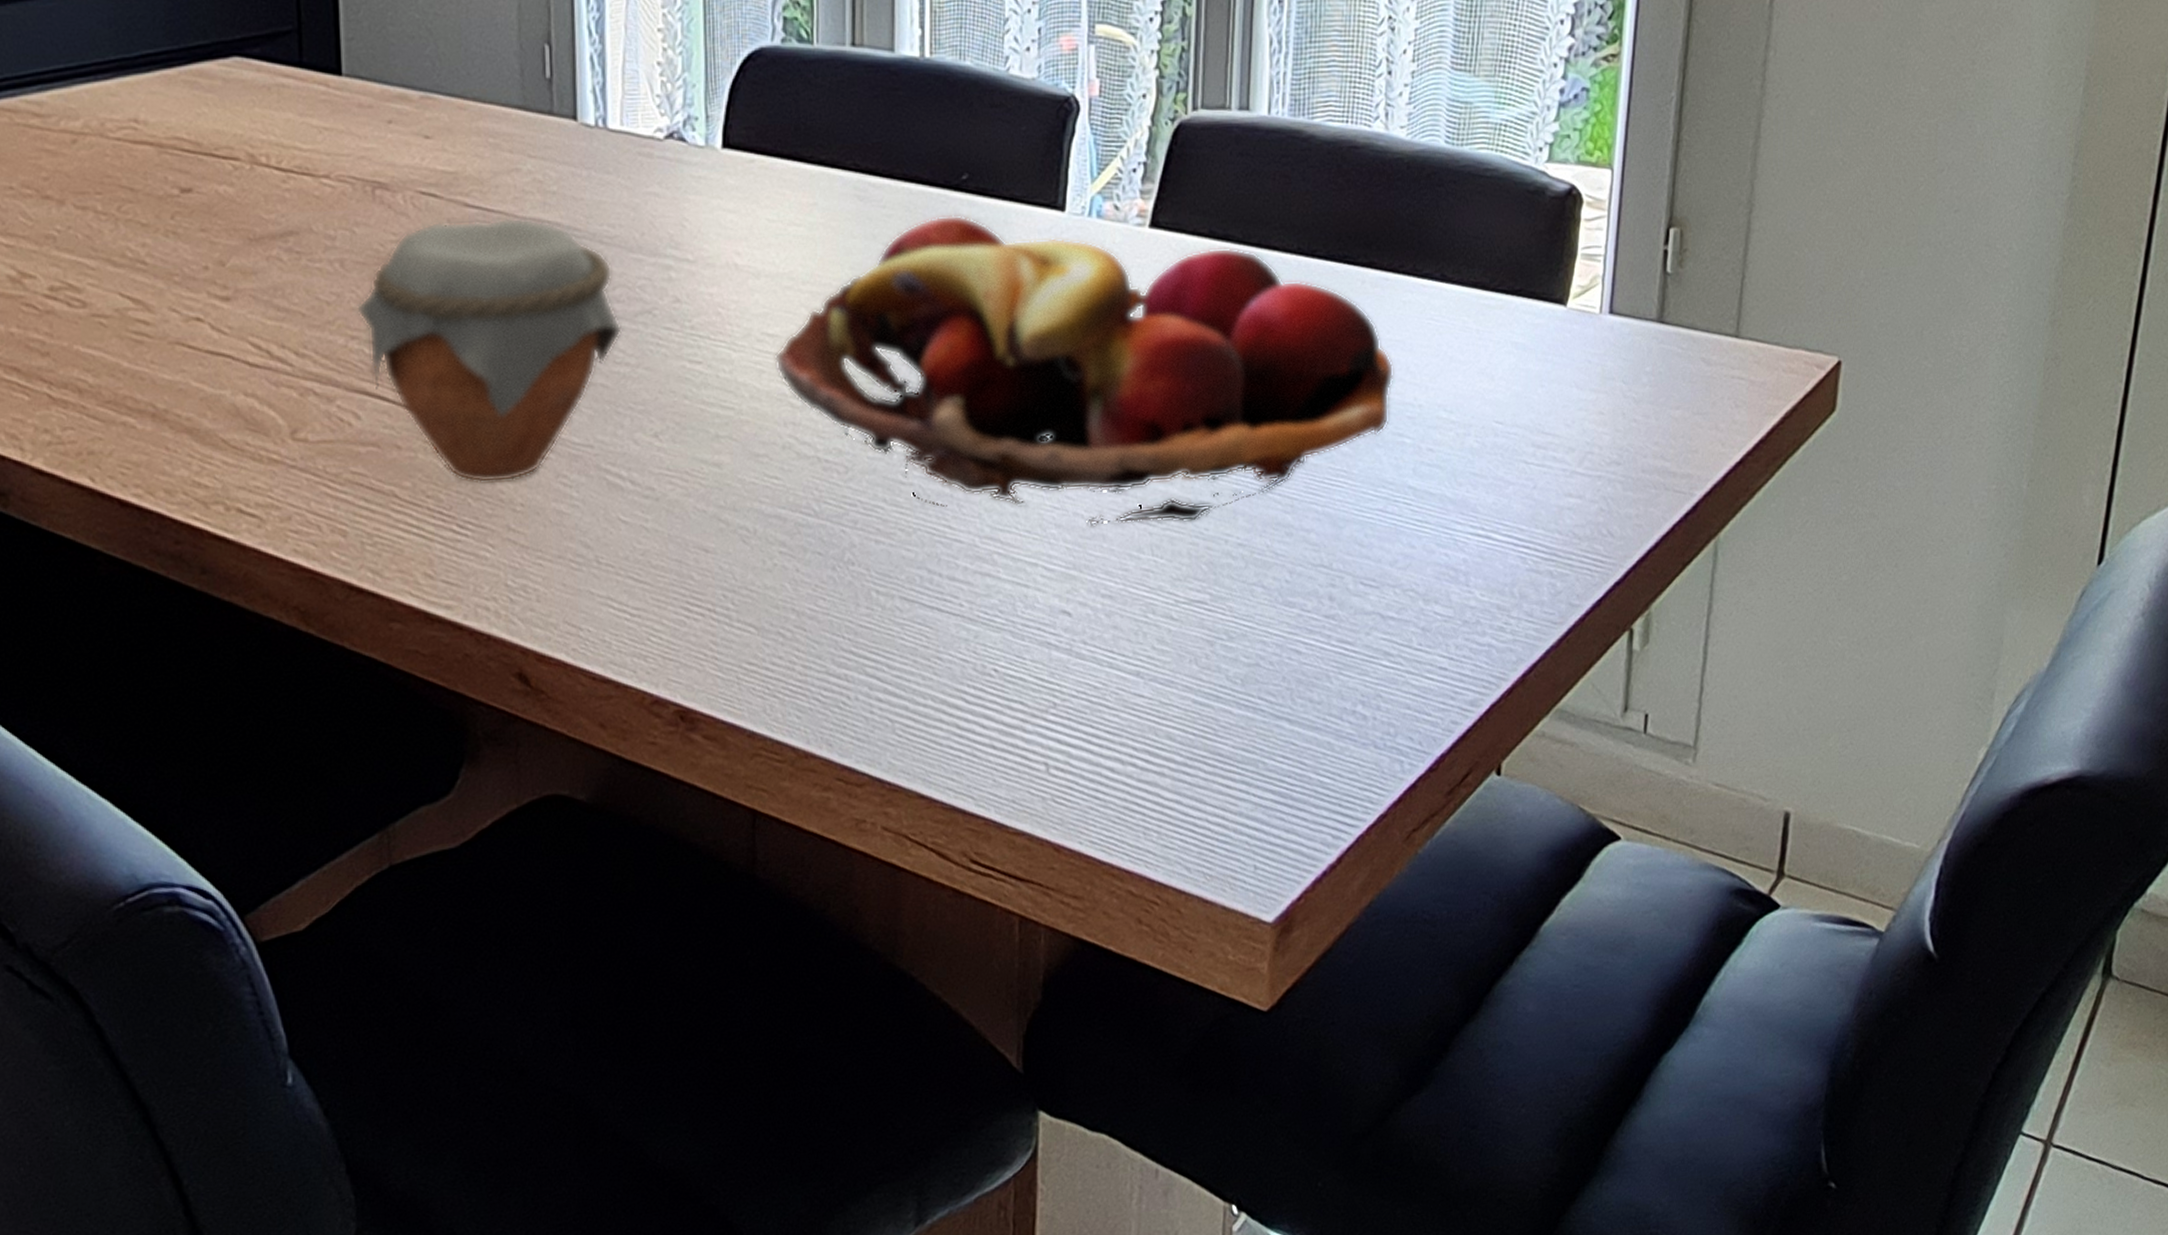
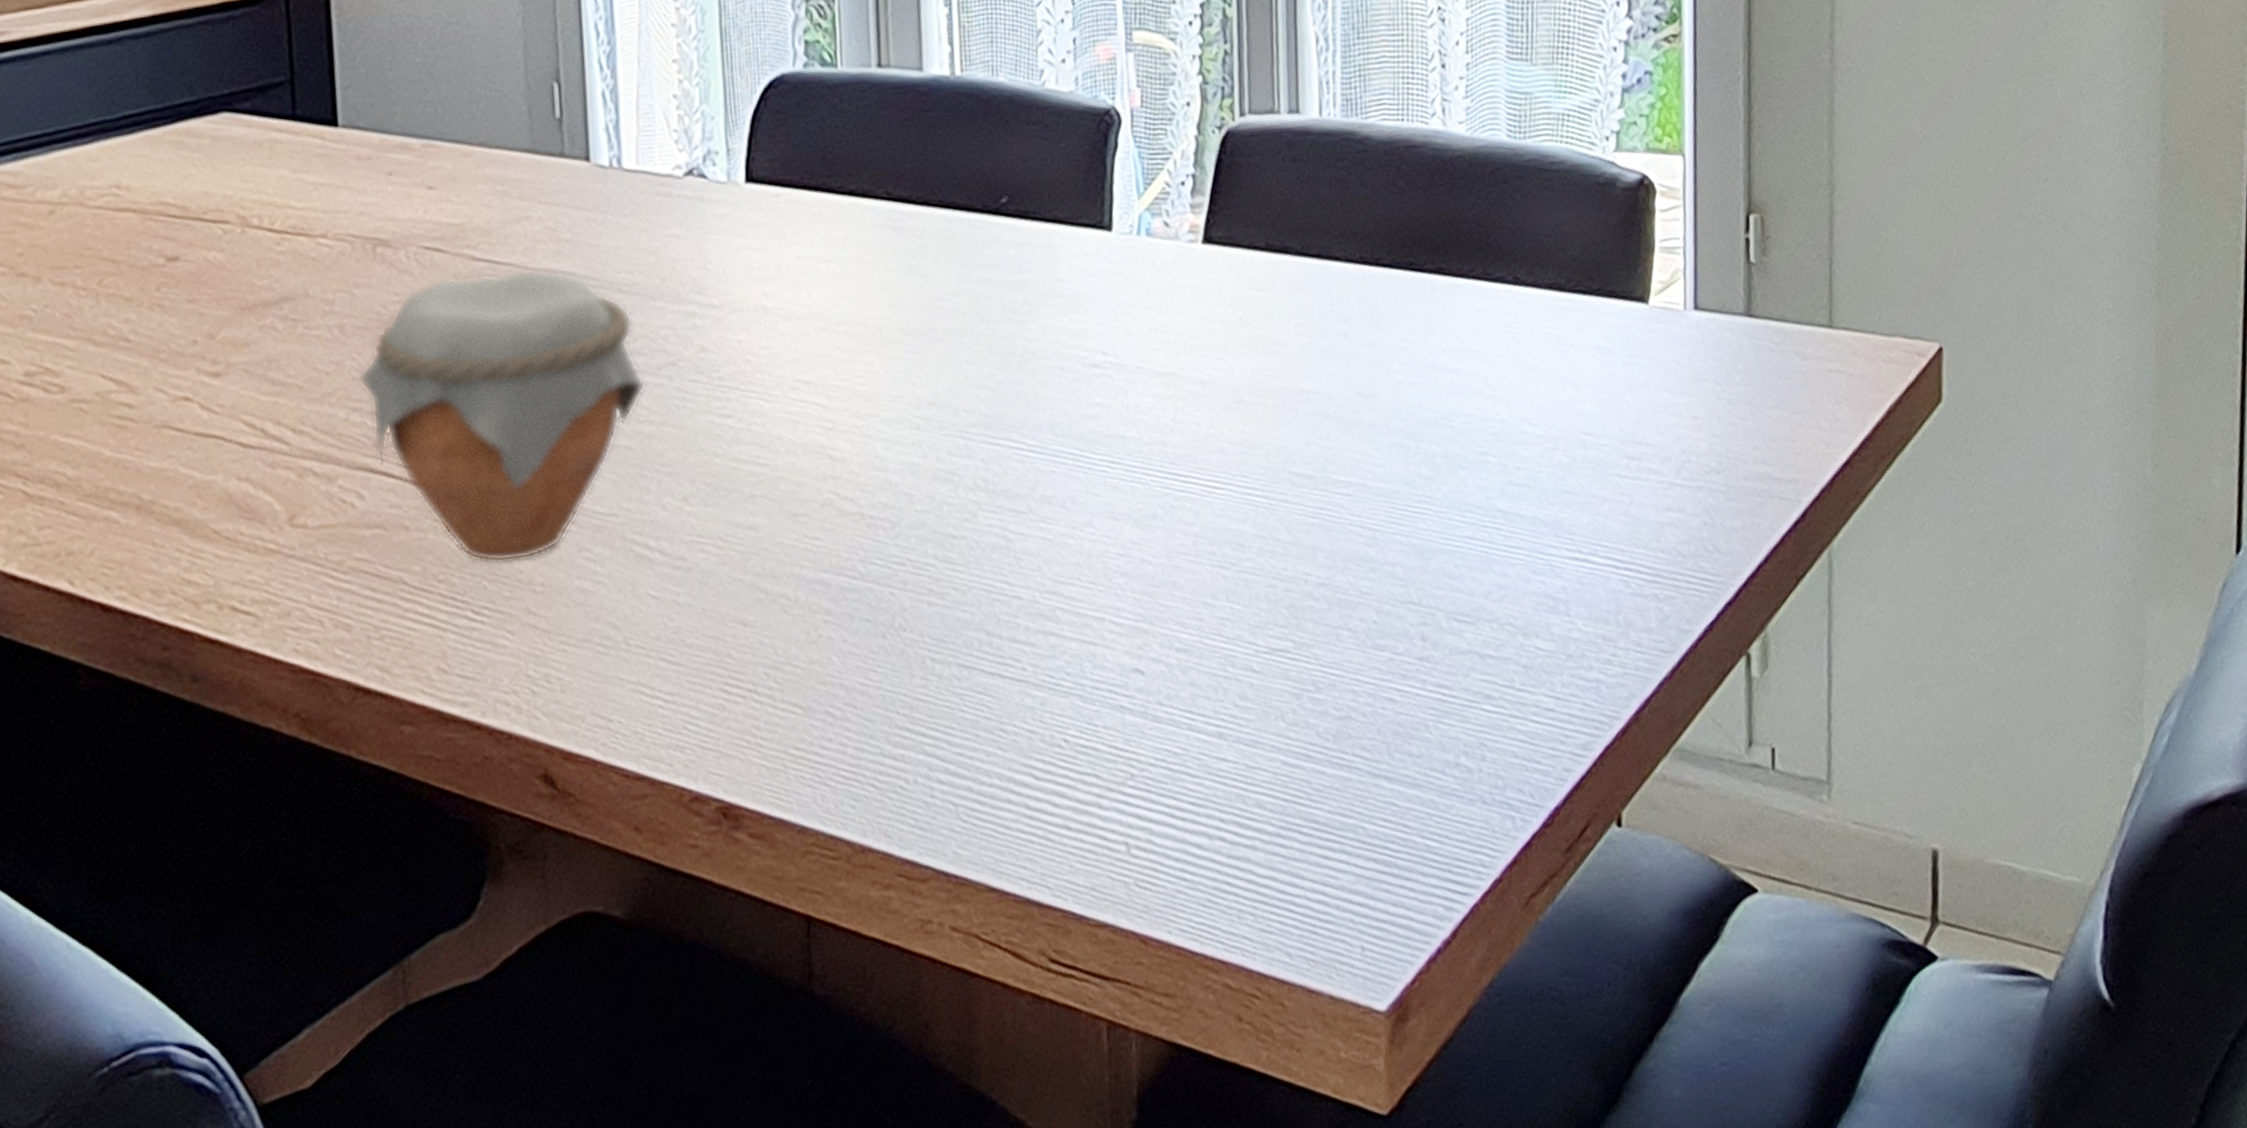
fruit basket: present [774,215,1394,527] -> none [809,241,1473,574]

